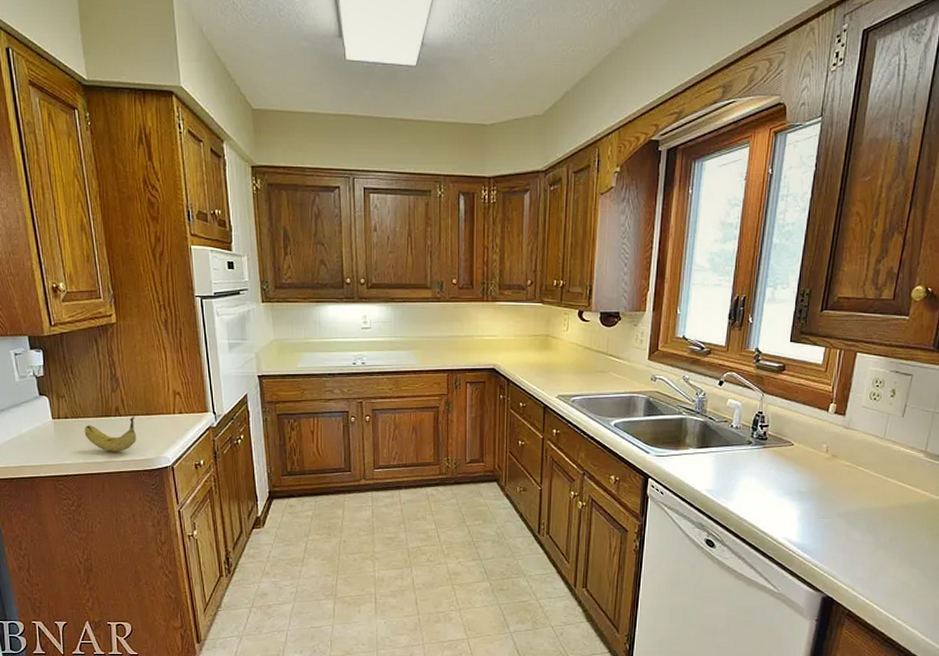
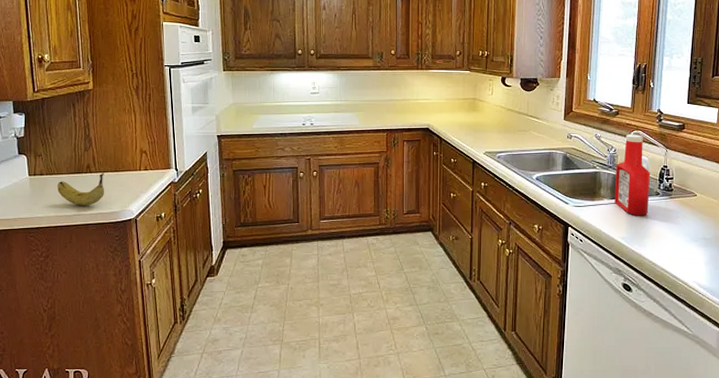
ketchup bottle: none [701,376,743,466] -> present [614,134,651,215]

